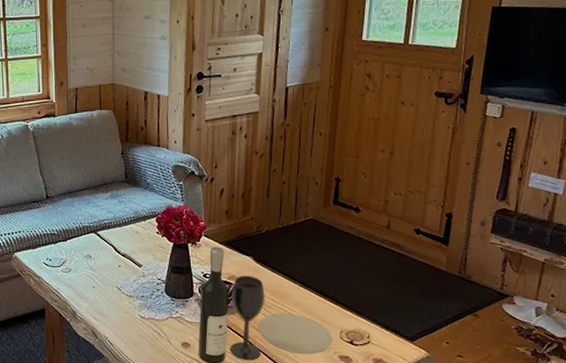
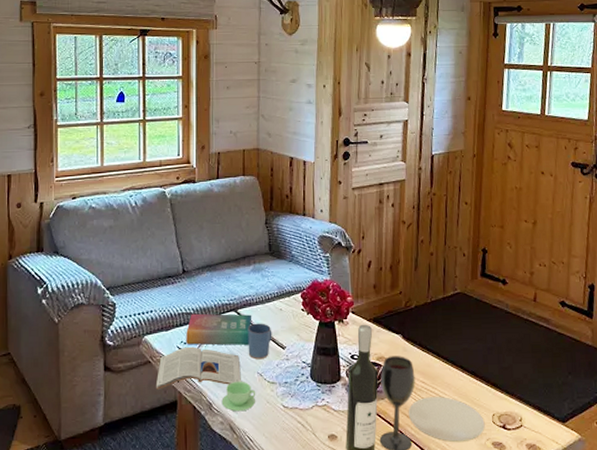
magazine: none [26,263,102,299] -> present [155,346,241,390]
book: none [51,234,111,263] -> present [186,313,252,345]
teacup: none [84,293,116,320] -> present [221,381,256,412]
mug: none [107,244,130,275] -> present [248,323,272,359]

